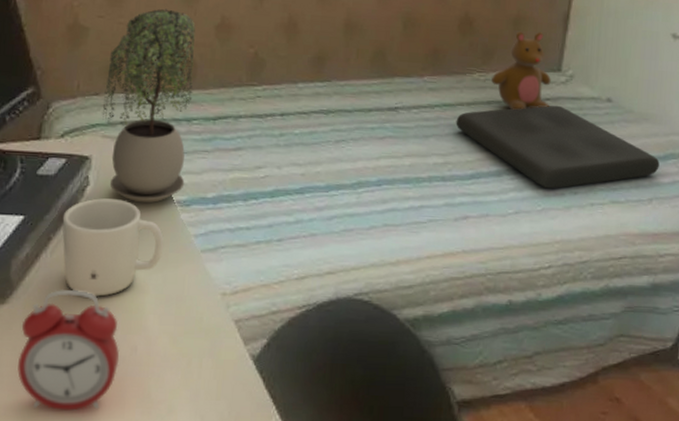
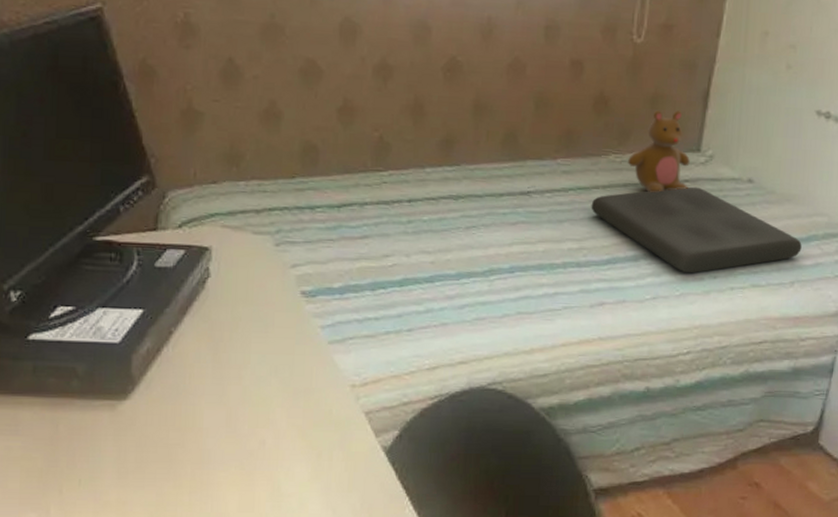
alarm clock: present [17,290,120,411] -> none [143,384,248,506]
mug: present [62,198,164,298] -> none [183,290,290,392]
potted plant: present [102,9,195,203] -> none [221,91,316,295]

